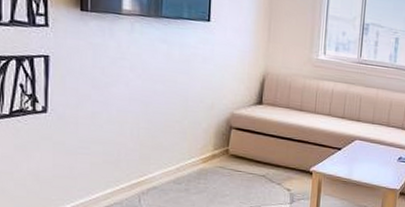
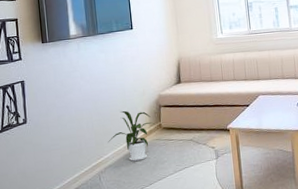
house plant: none [157,122,222,188] -> present [108,110,156,161]

